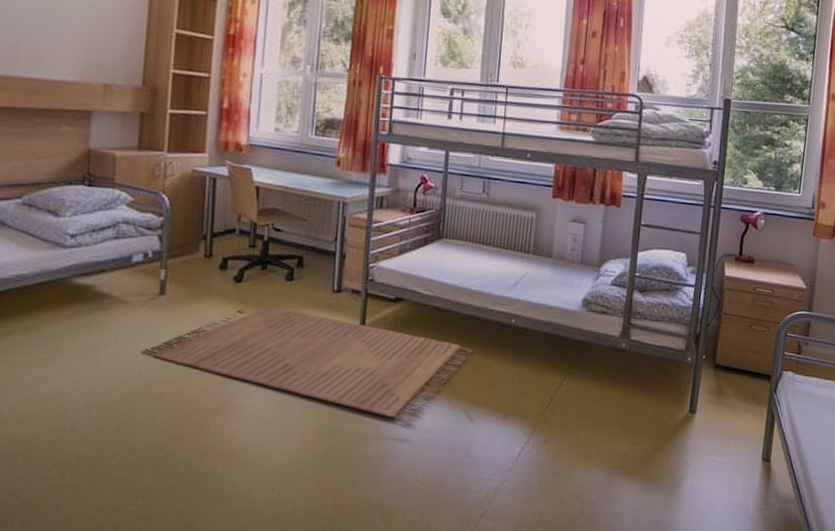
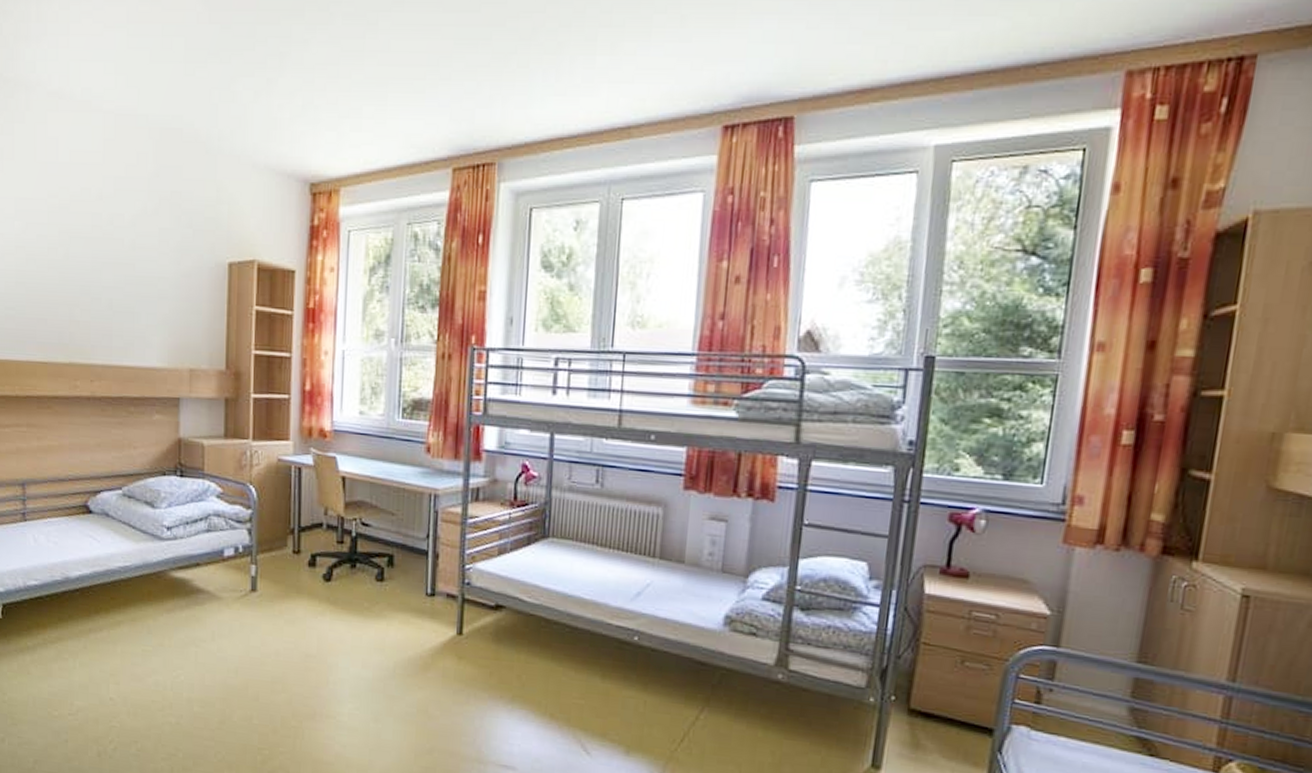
rug: present [141,305,474,422] -> none [236,607,589,748]

